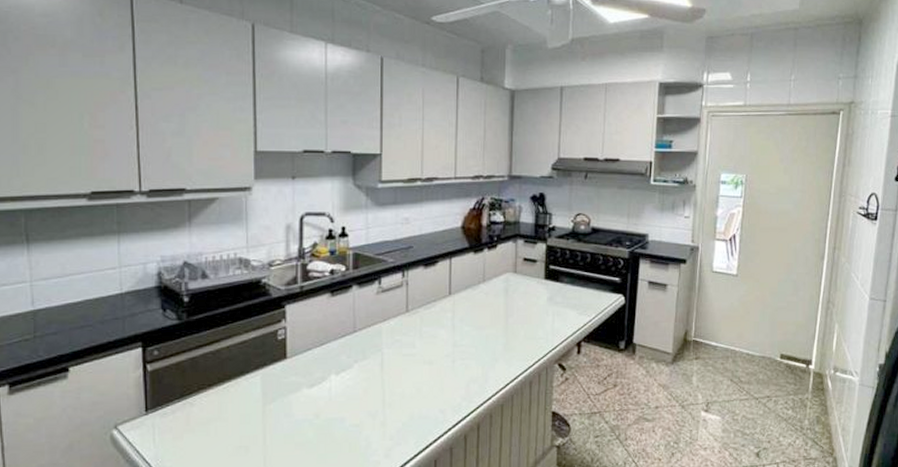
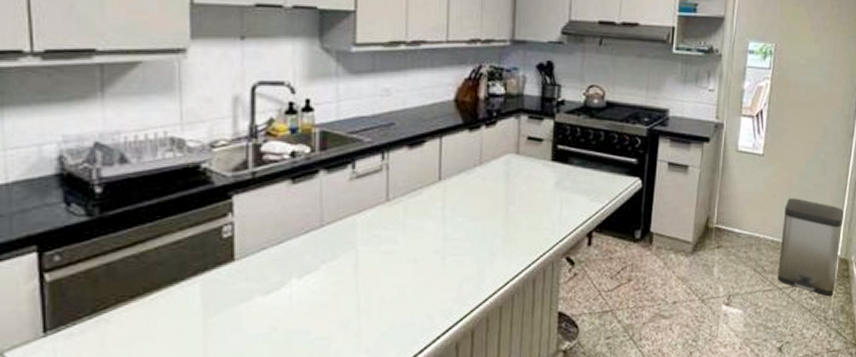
pedal bin: none [754,315,816,407] -> present [778,198,844,296]

